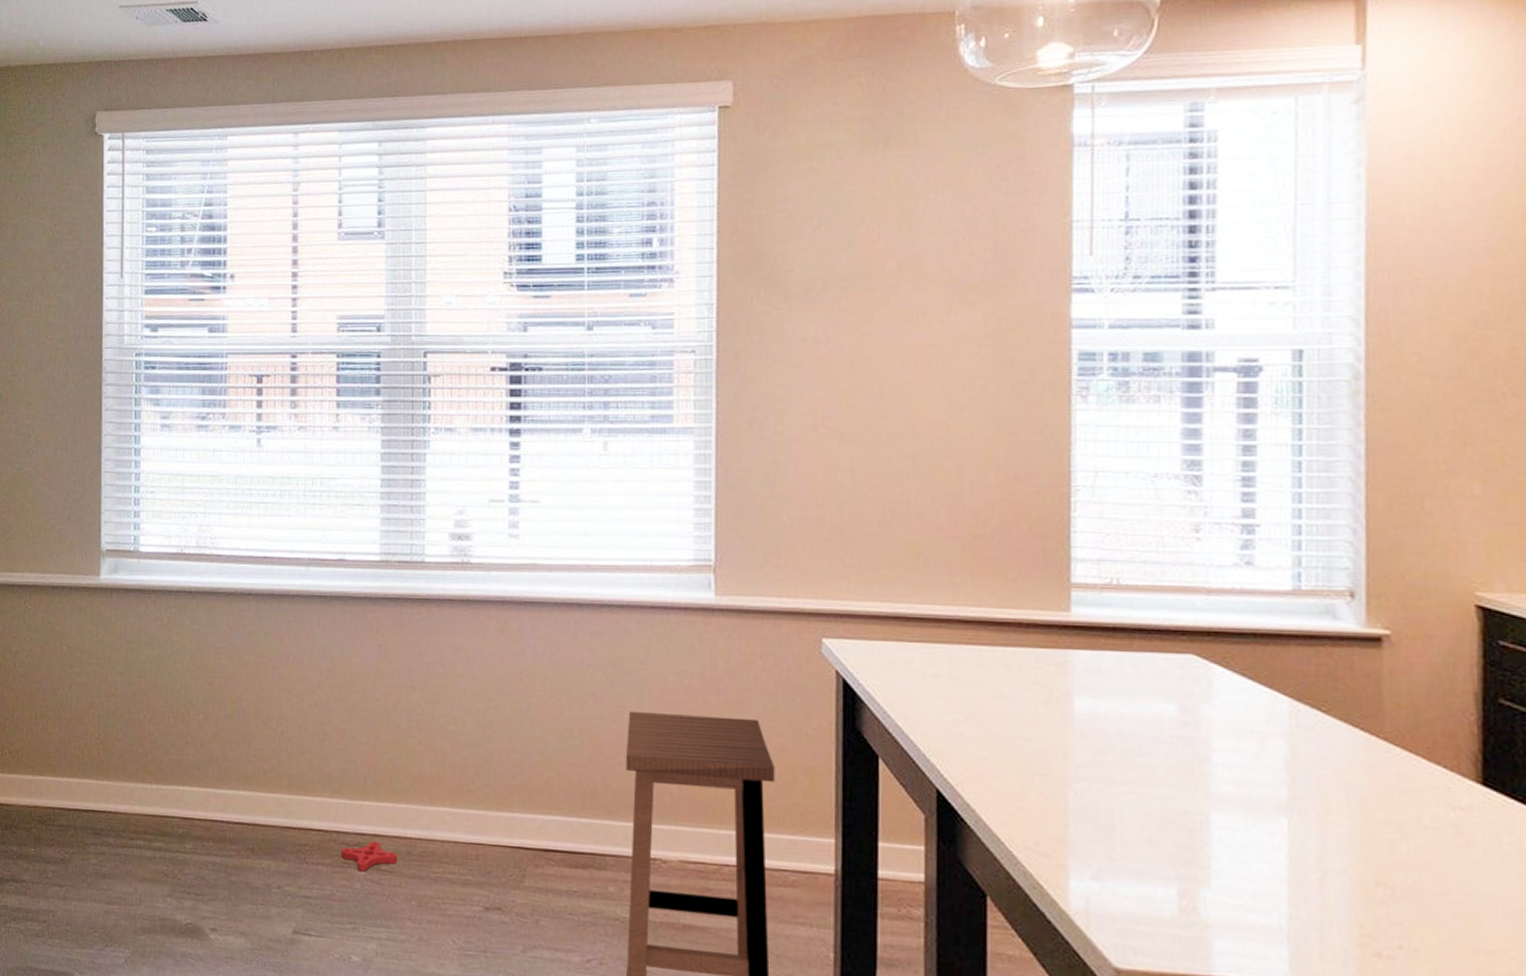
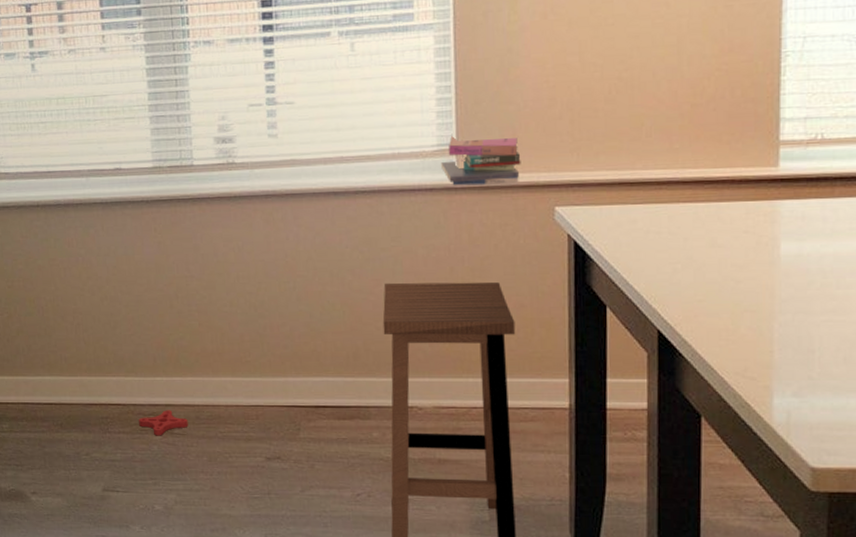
books: none [697,548,786,610] -> present [441,133,521,186]

